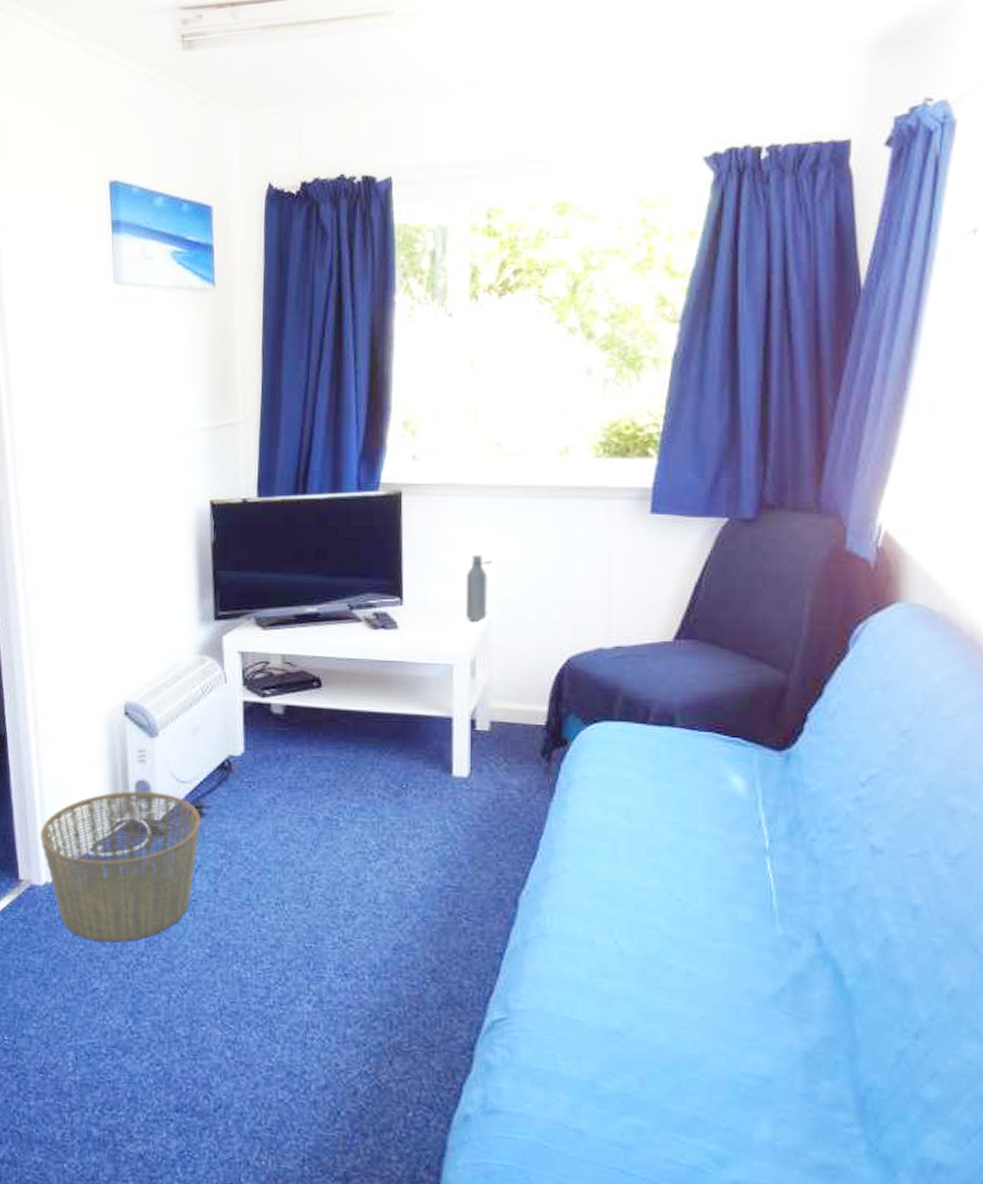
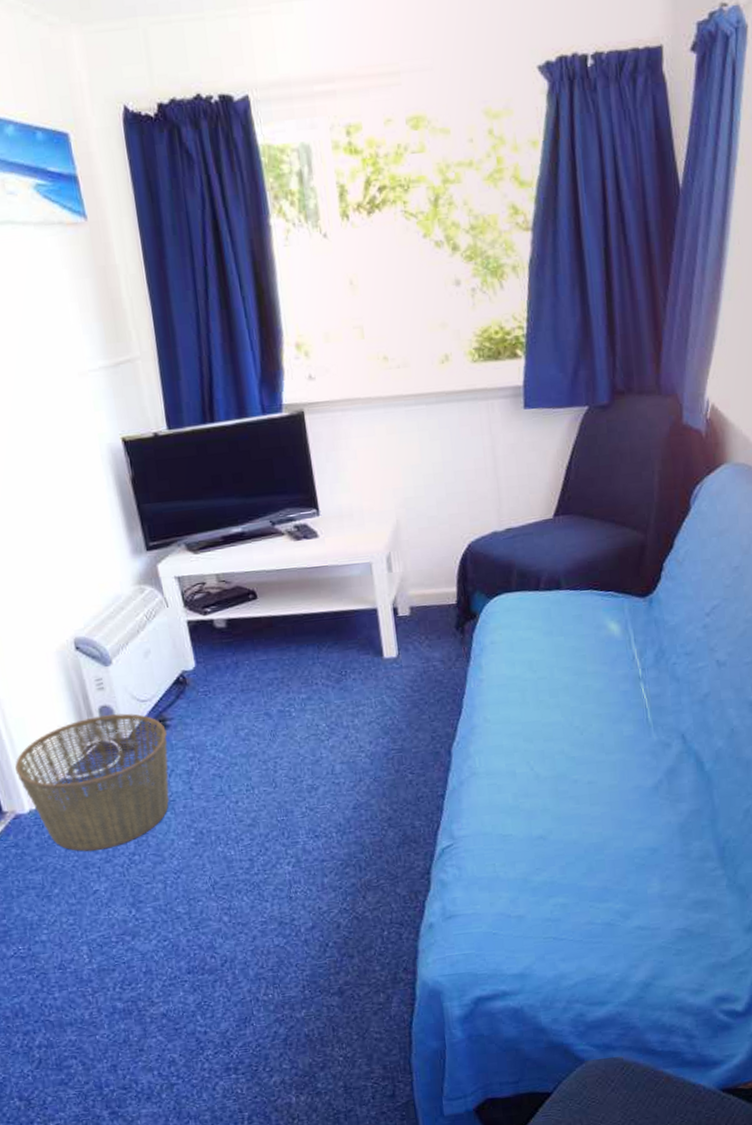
water bottle: present [465,554,493,621] -> none [372,461,396,522]

